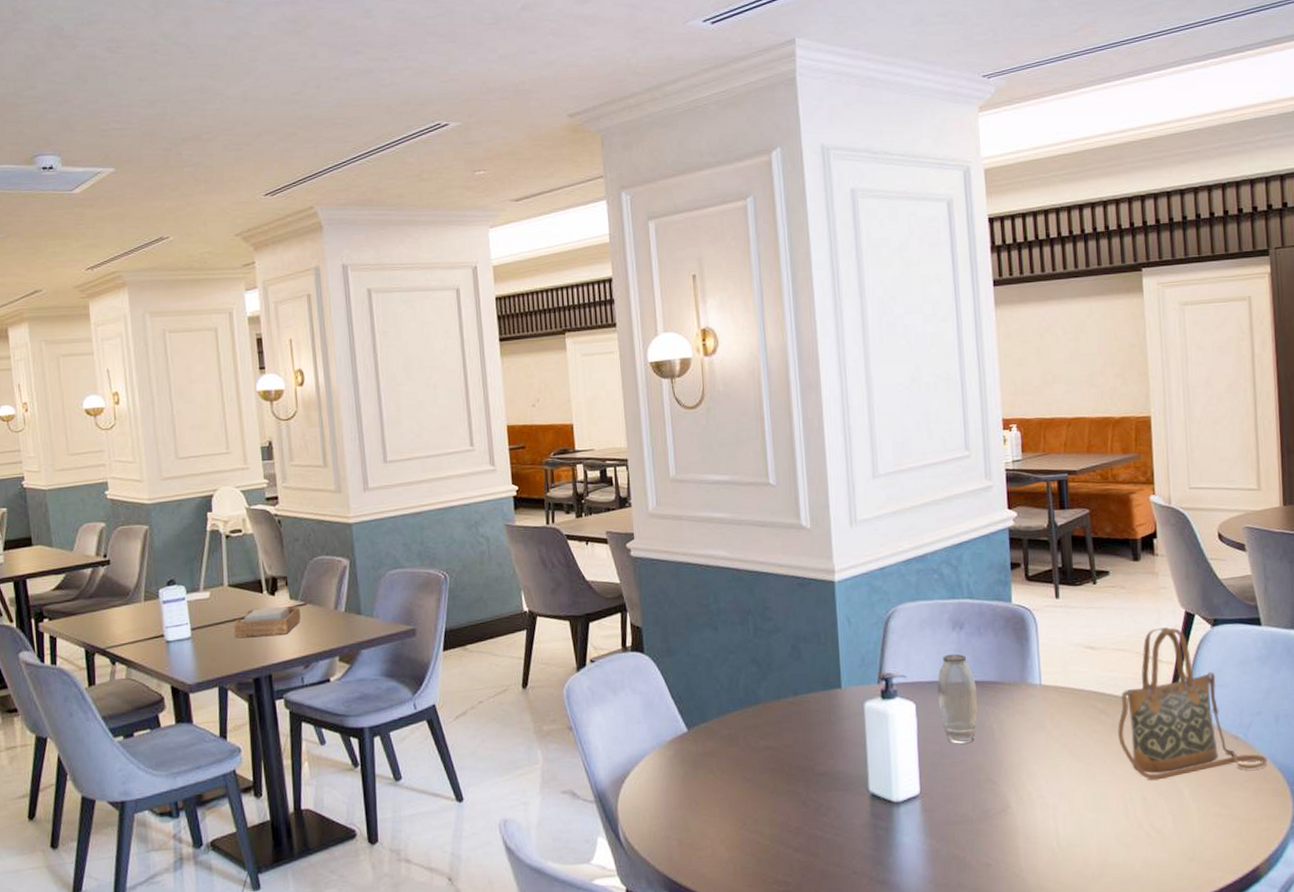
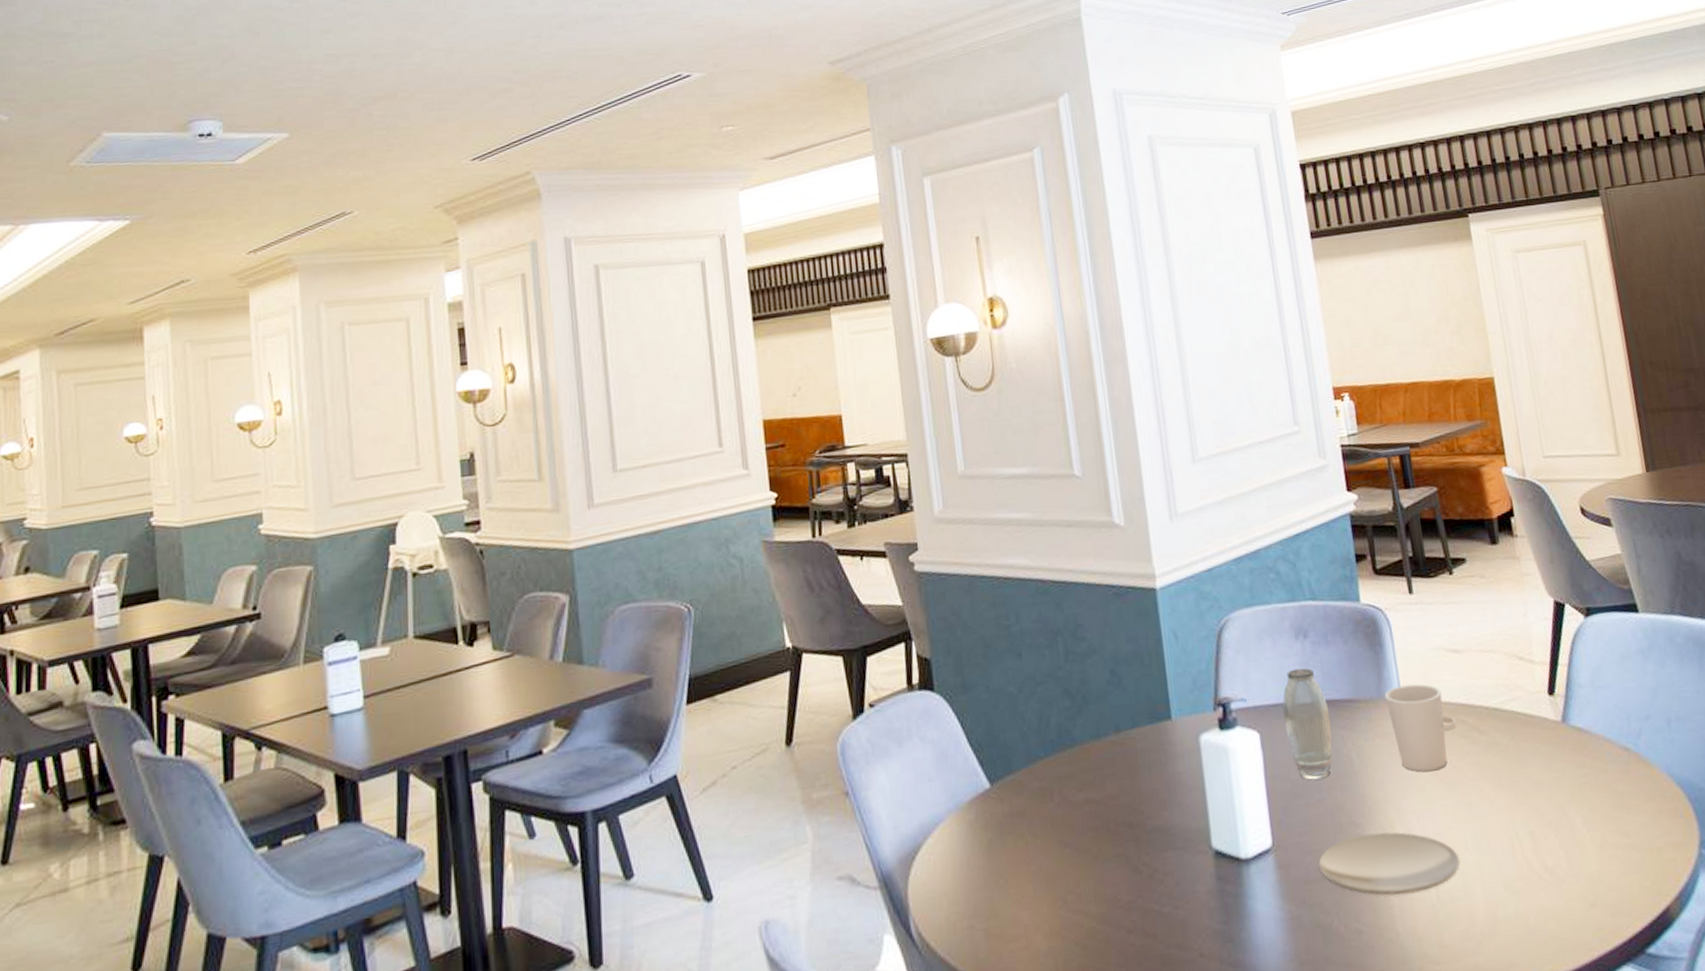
napkin holder: present [234,606,301,637] -> none [420,658,506,704]
plate: none [958,789,1080,840] -> present [1318,832,1460,896]
cup: none [1026,673,1087,745] -> present [1384,684,1456,773]
handbag: present [1118,627,1267,781] -> none [1493,621,1664,809]

